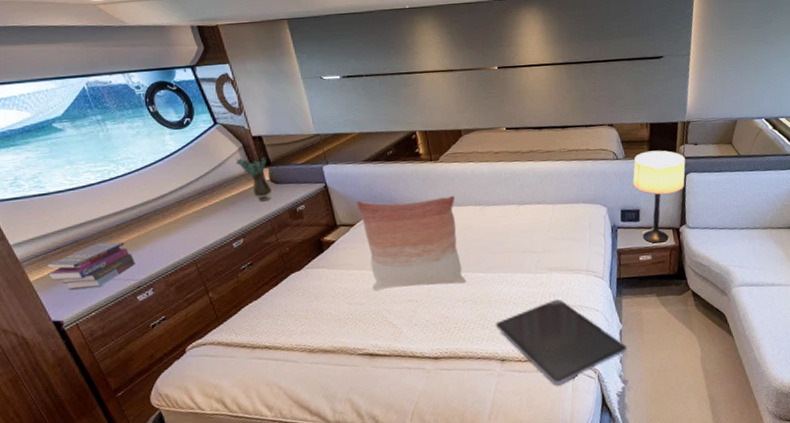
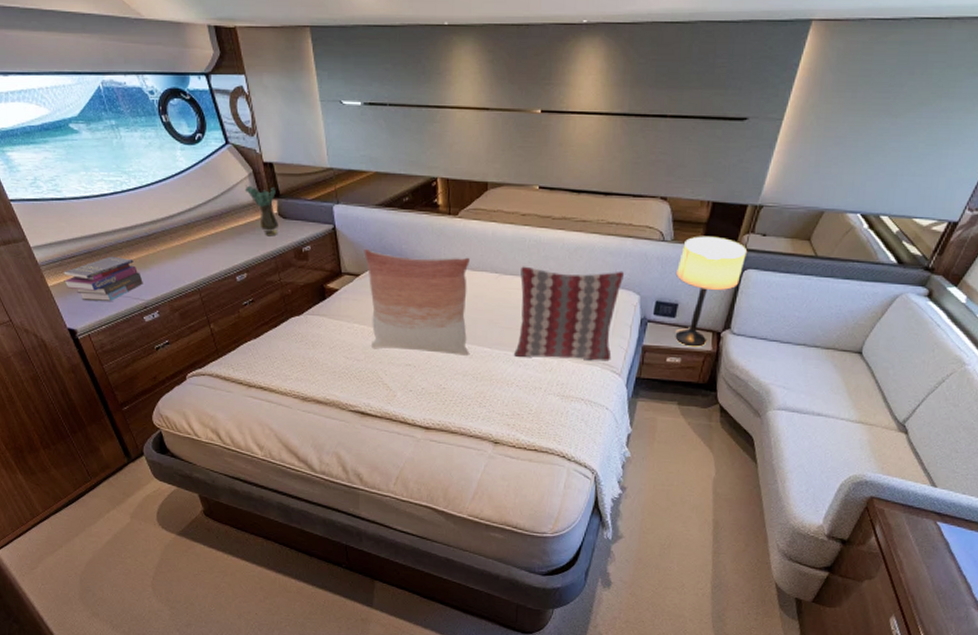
tablet: present [495,298,628,385] -> none [493,388,633,478]
pillow: none [501,188,593,277] -> present [514,266,624,362]

